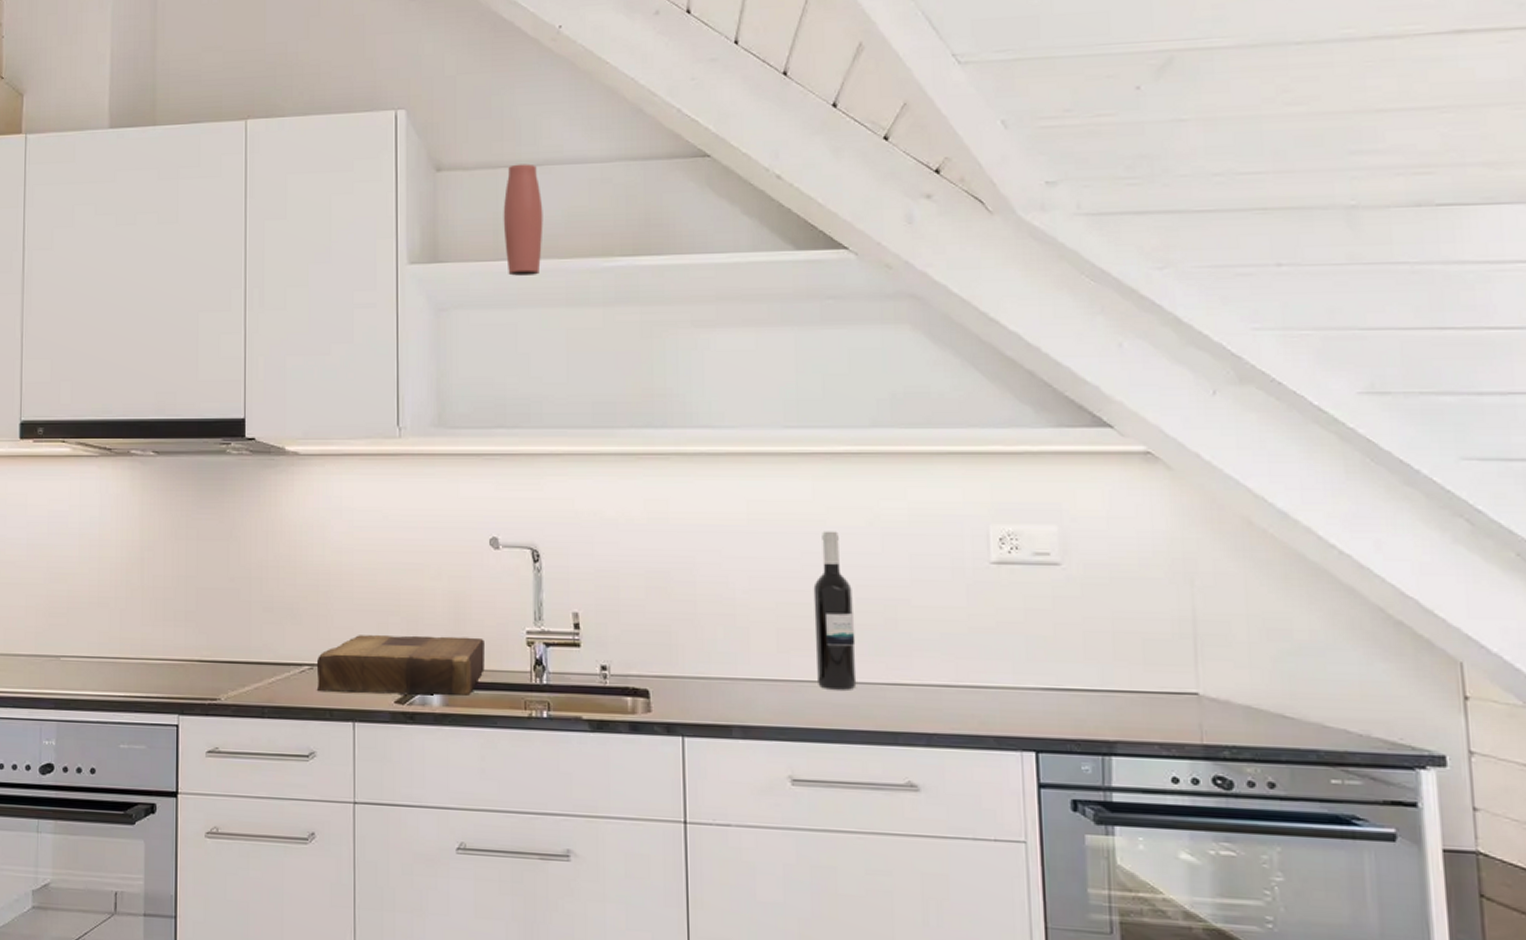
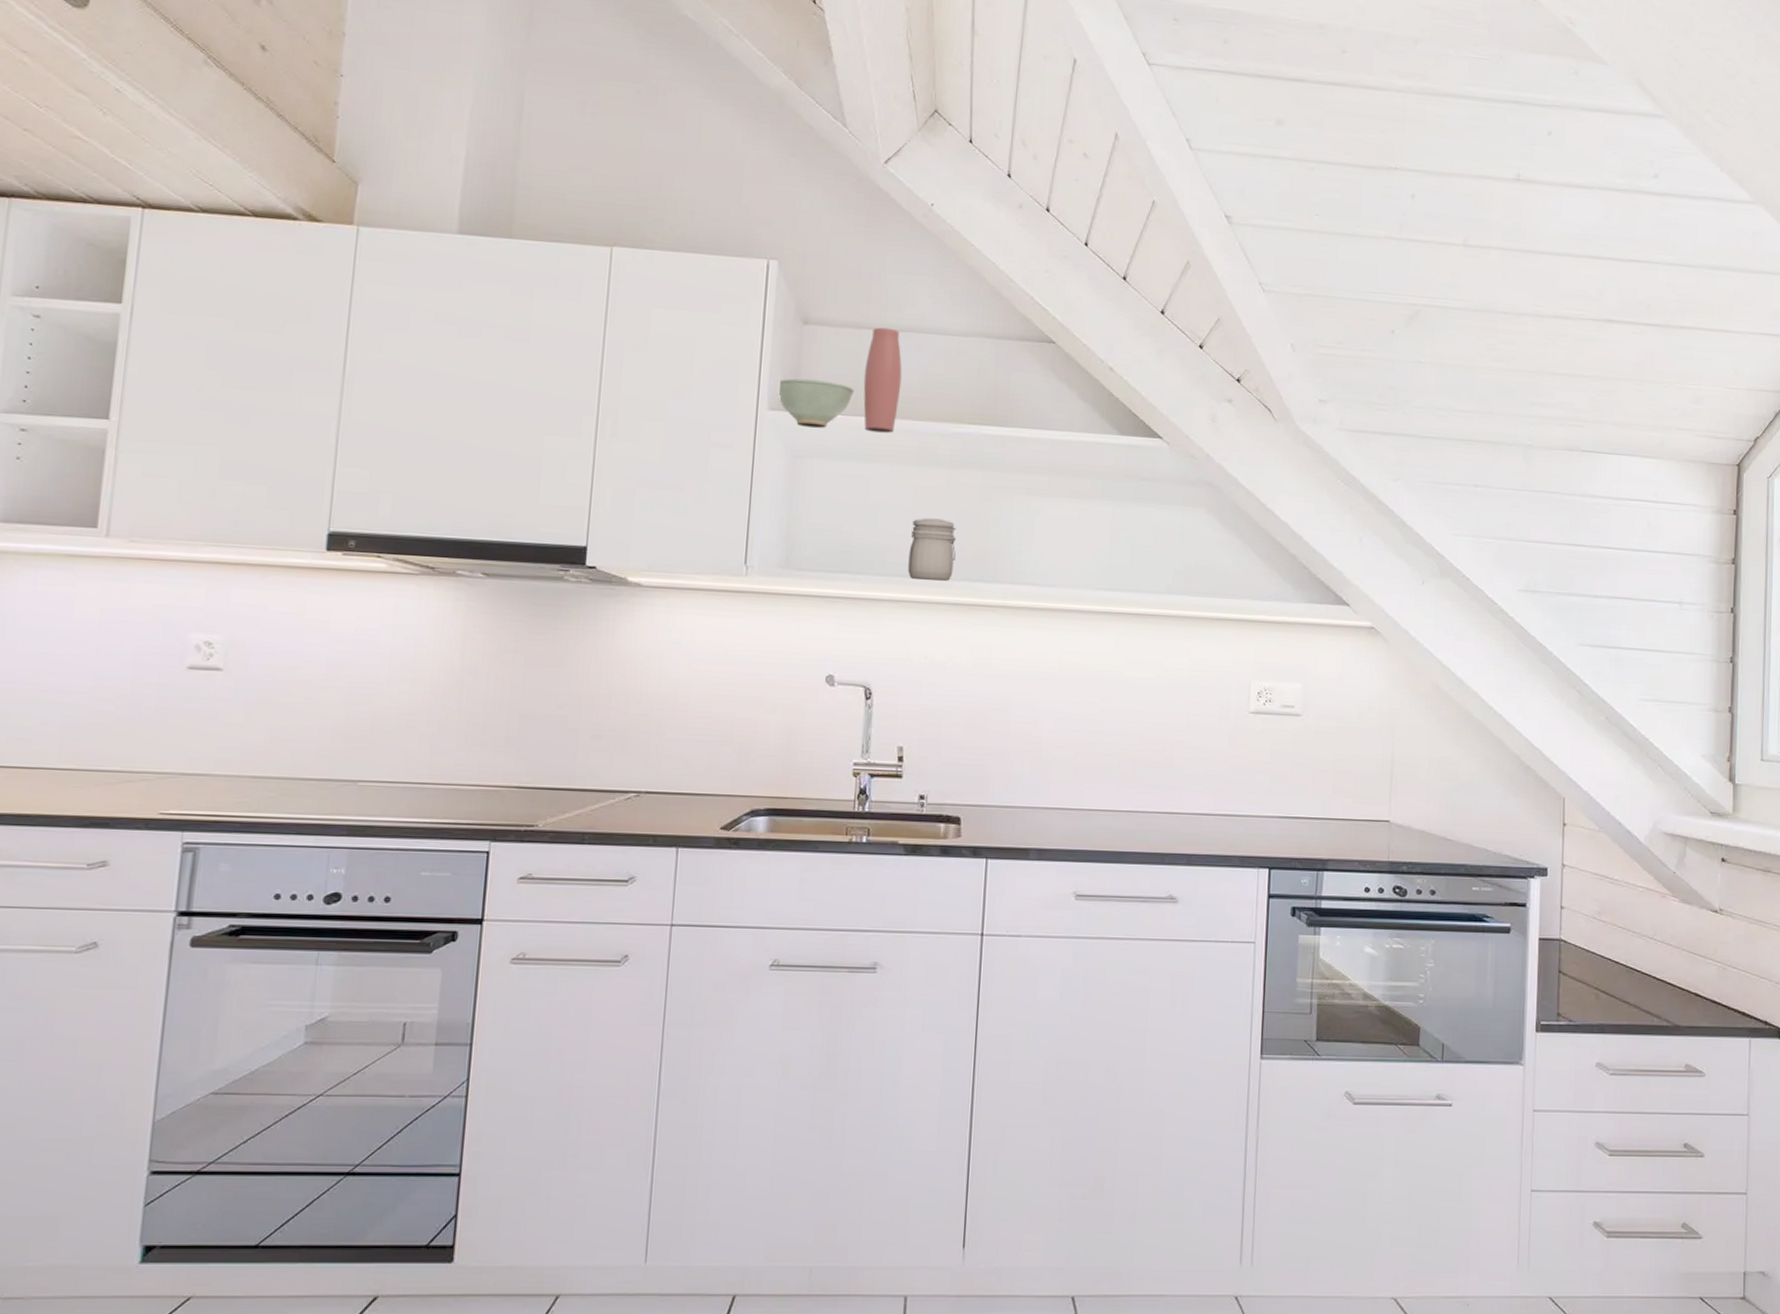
cutting board: present [316,635,485,697] -> none [641,764,813,823]
bowl: none [415,227,494,278] -> present [776,378,854,428]
jar: none [567,362,618,431] -> present [908,518,957,582]
wine bottle: present [813,531,857,690] -> none [1103,680,1140,818]

